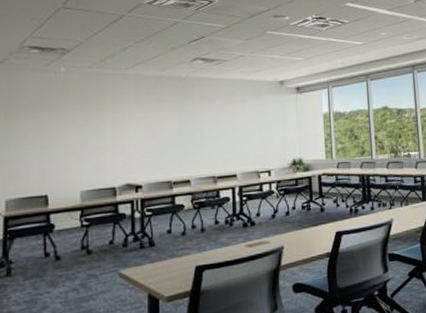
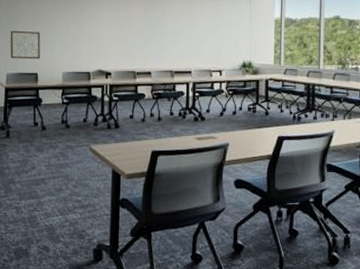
wall art: none [9,148,51,182] -> present [10,30,41,60]

